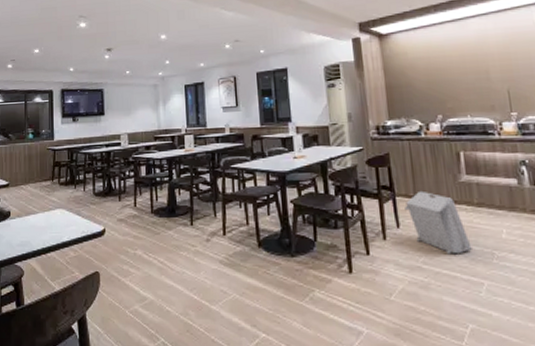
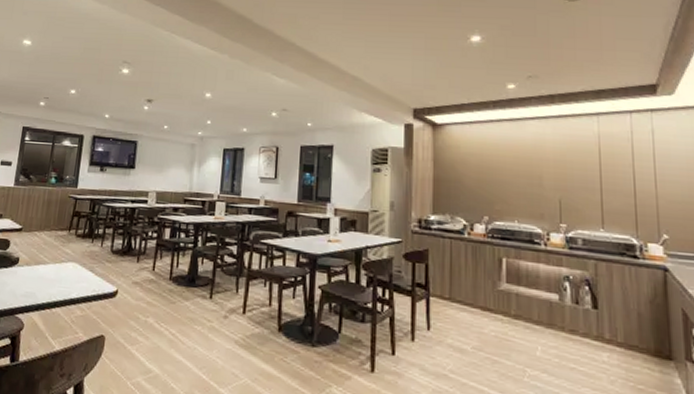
storage bin: present [405,190,472,255] -> none [438,293,503,367]

